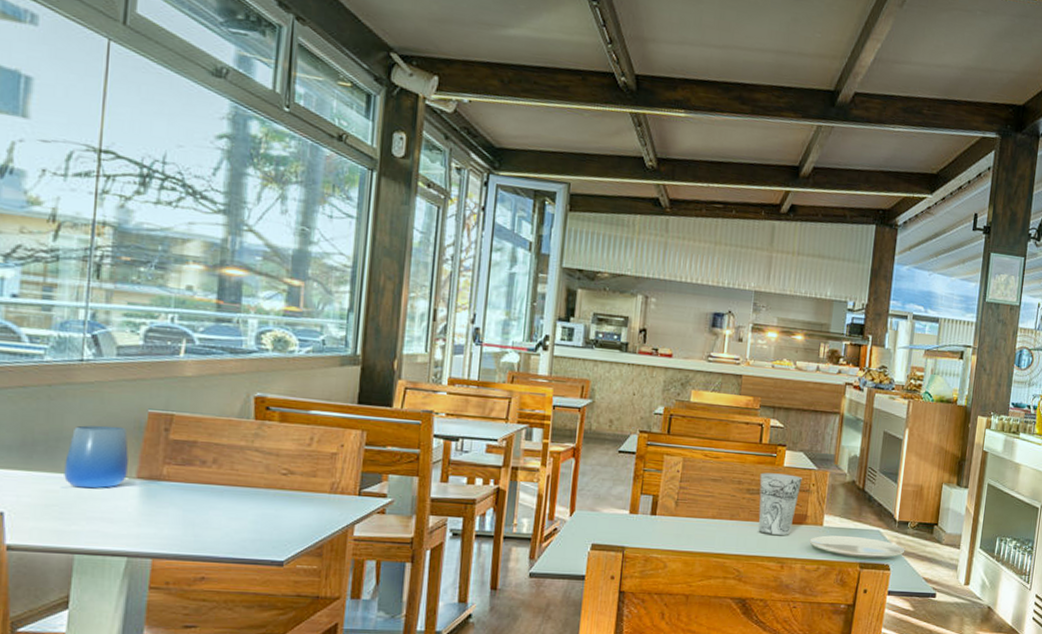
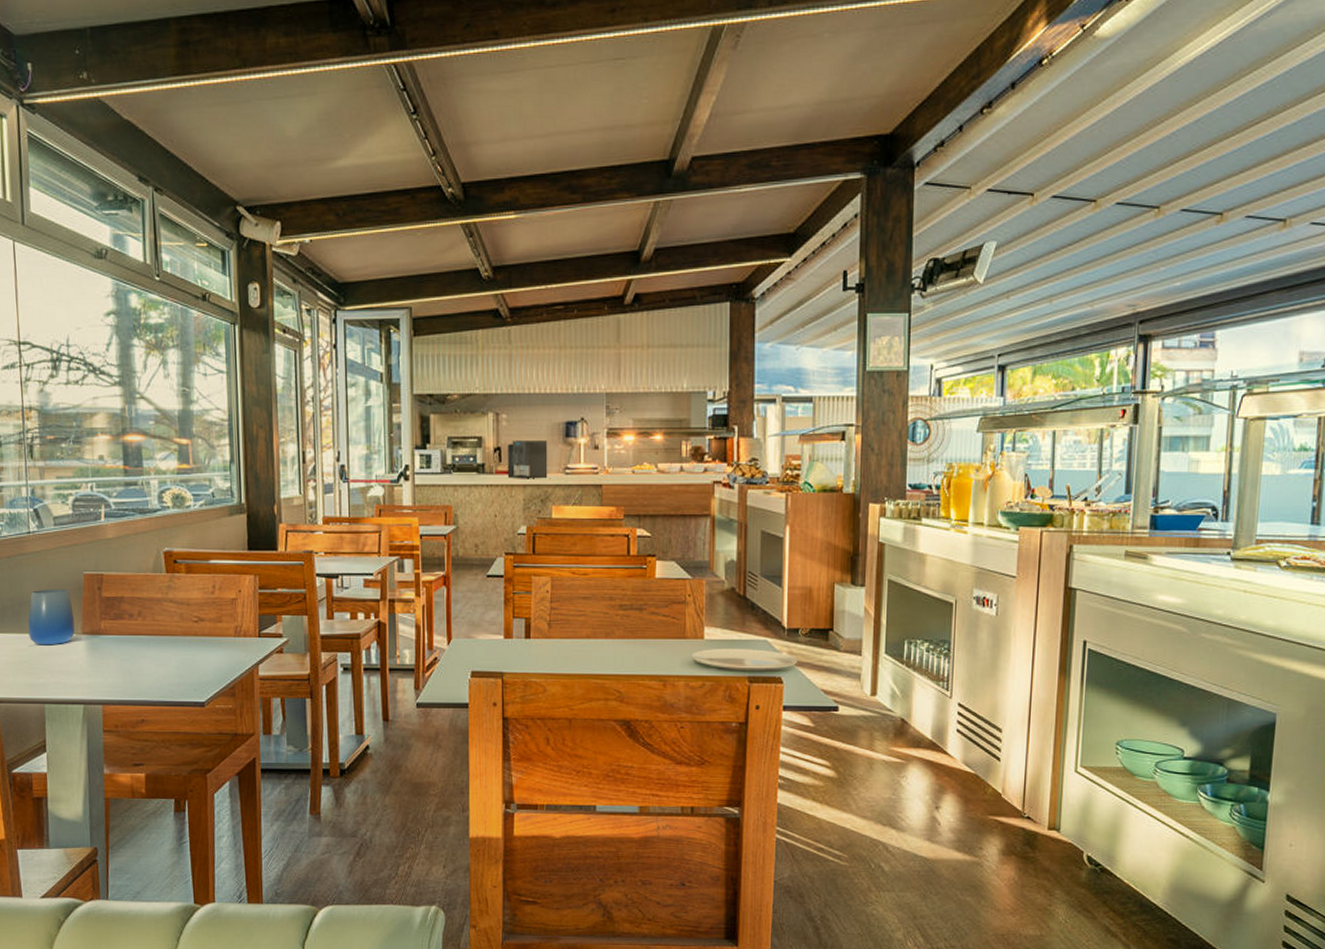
coffee machine: none [650,324,694,364] -> present [507,441,548,479]
cup: present [758,472,802,536] -> none [631,586,676,653]

